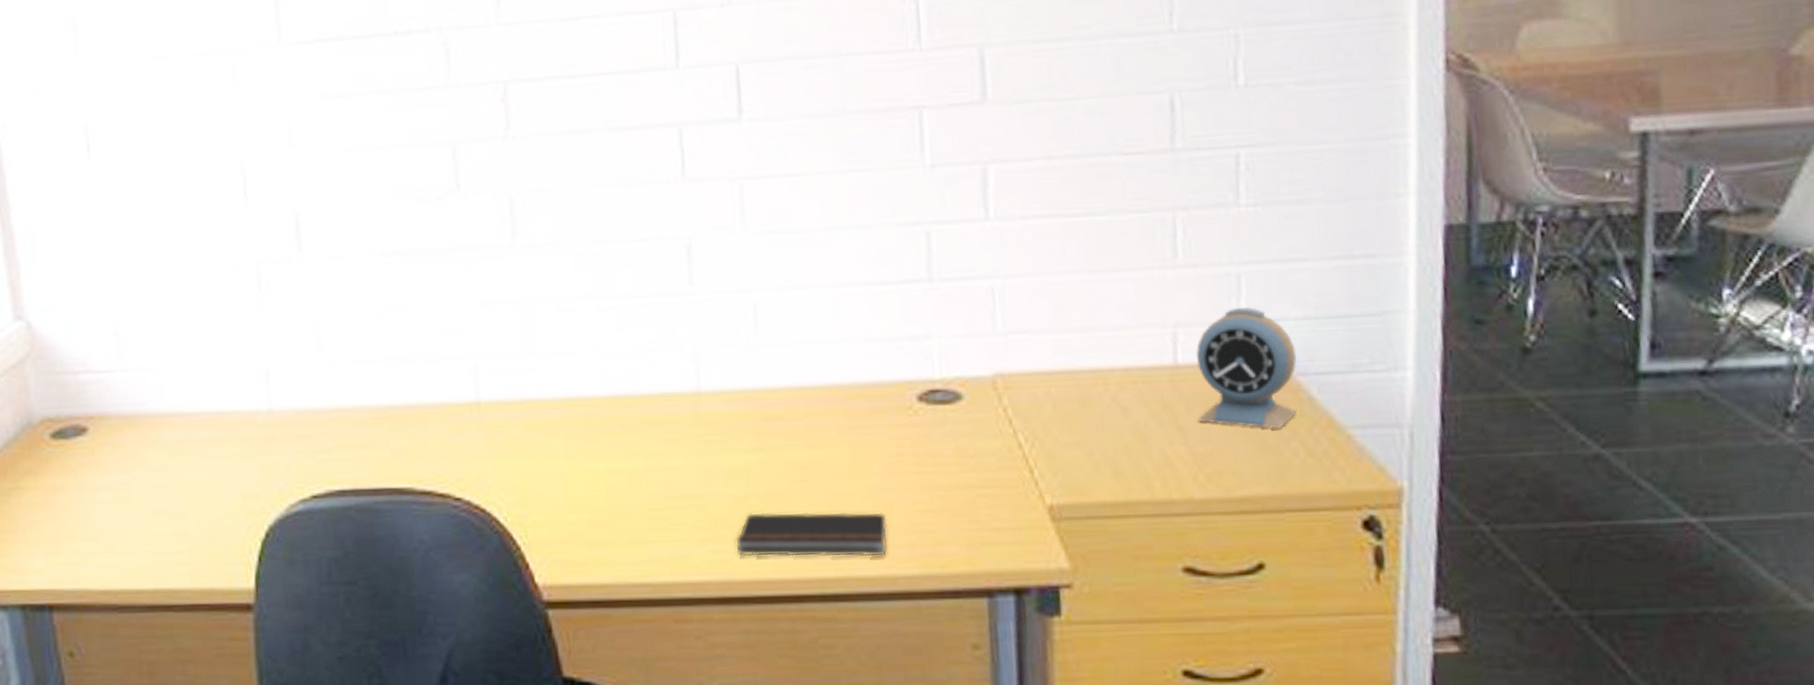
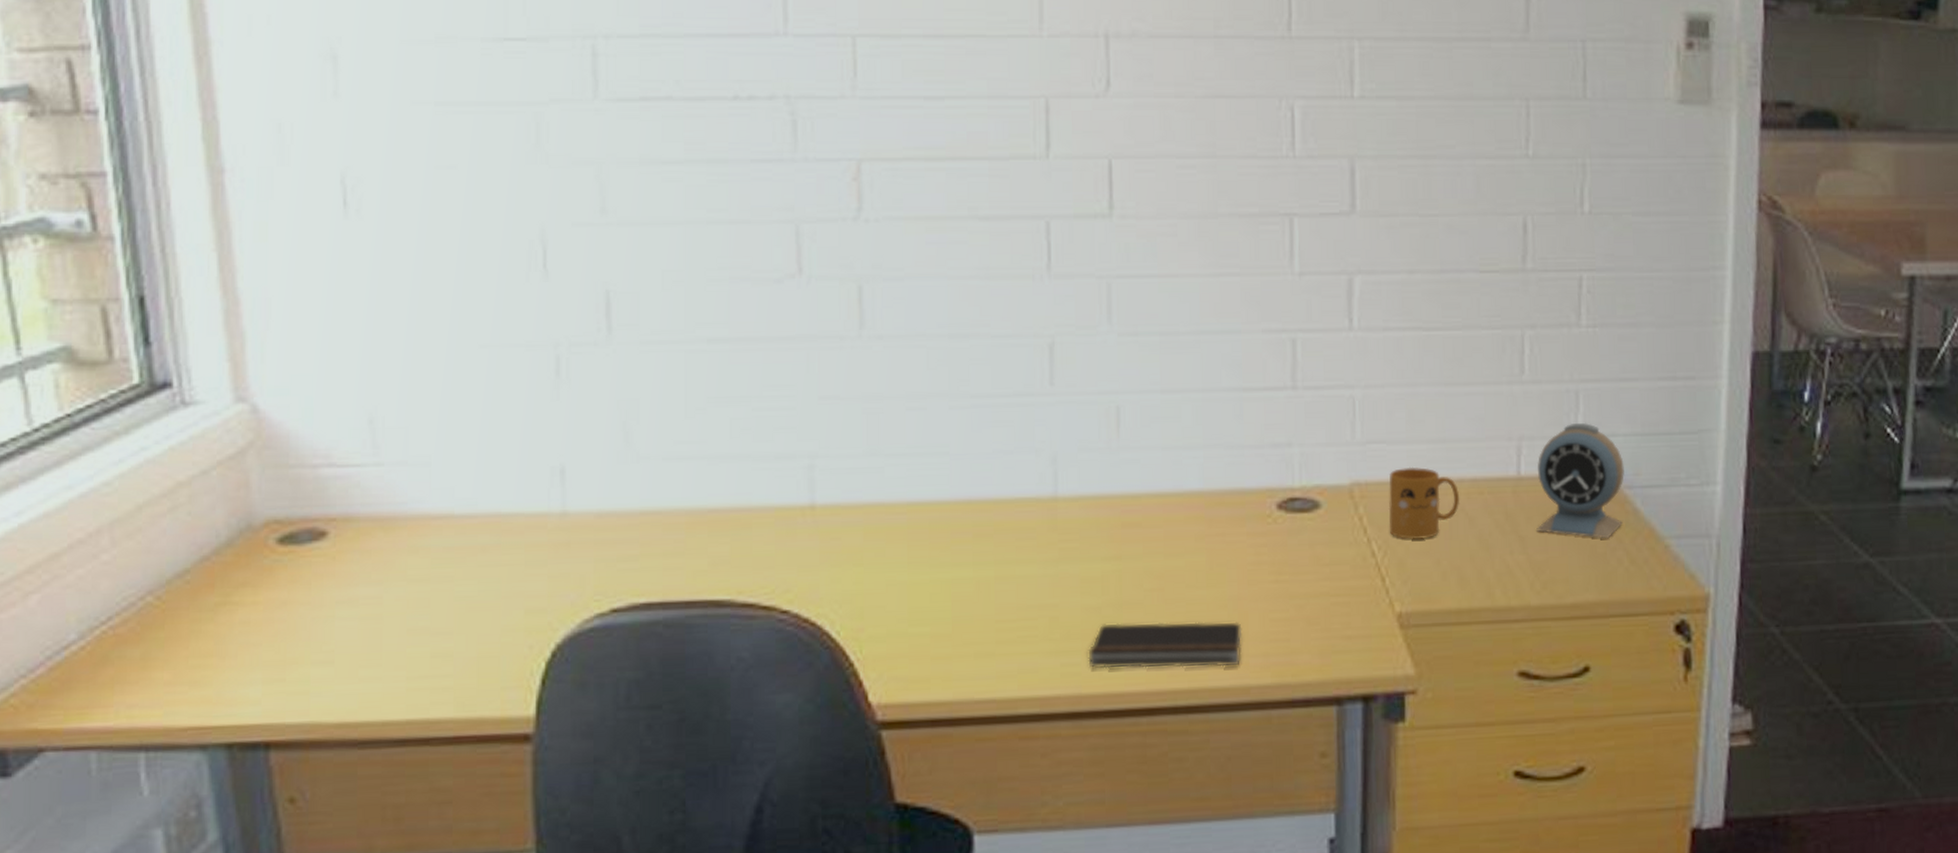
mug: none [1034,356,1112,432] -> present [1388,466,1460,540]

